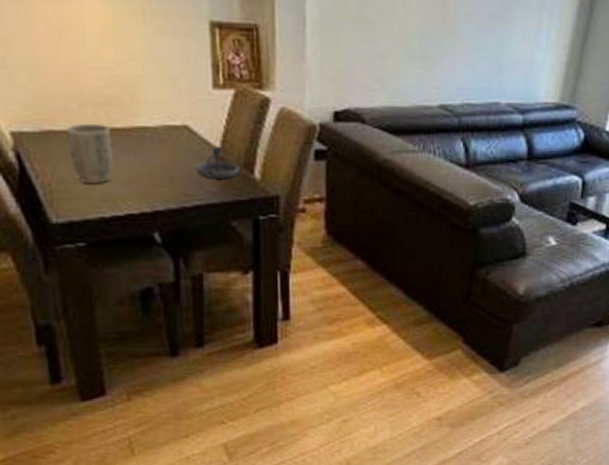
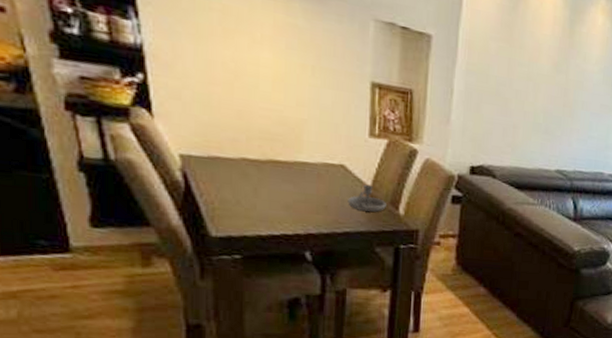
plant pot: present [66,123,114,184] -> none [233,154,276,207]

